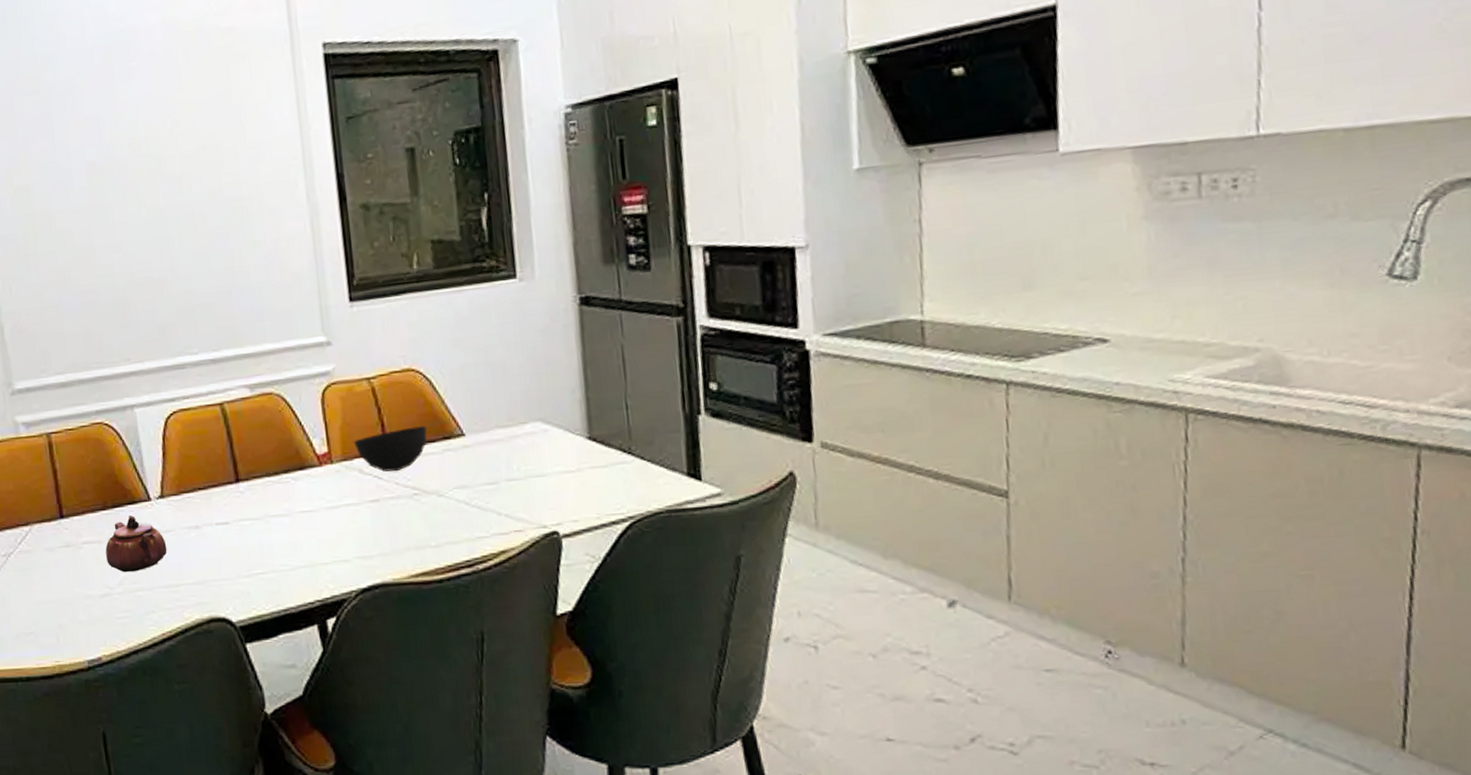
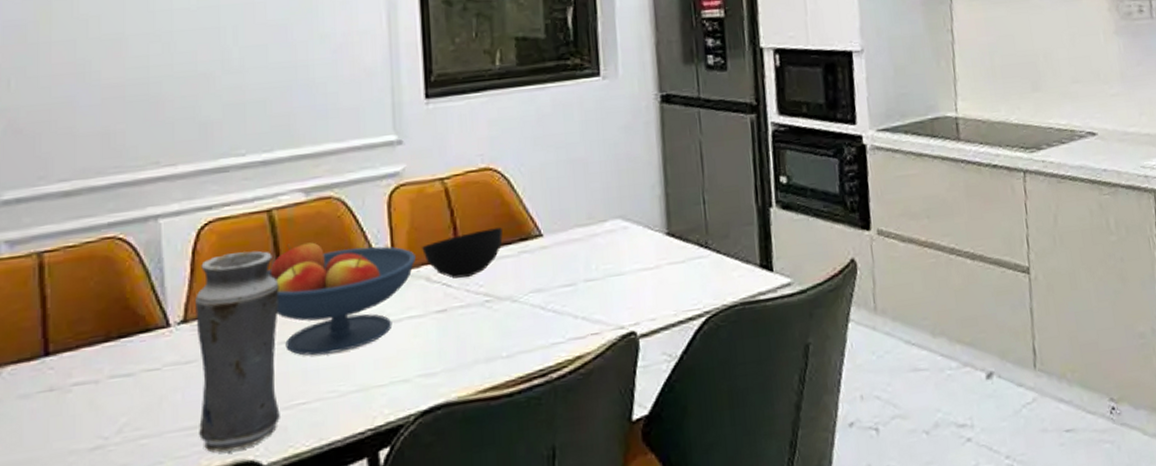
teapot: present [105,515,167,573] -> none [103,346,186,418]
vase: none [168,439,244,608] -> present [195,250,280,453]
fruit bowl: none [224,433,350,533] -> present [268,242,417,356]

